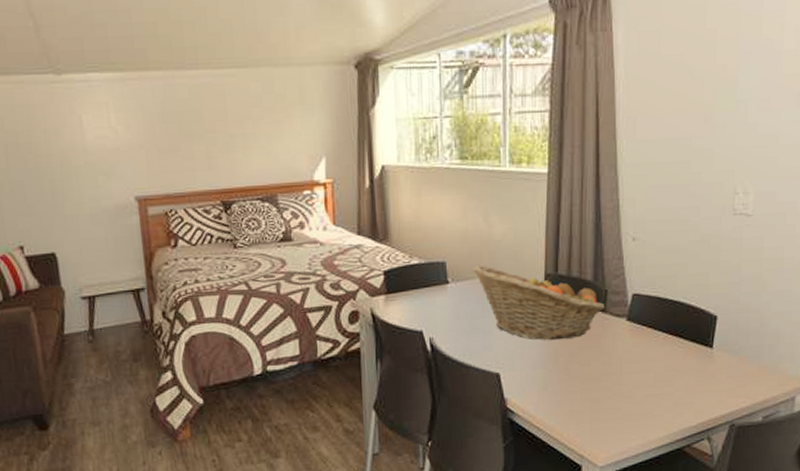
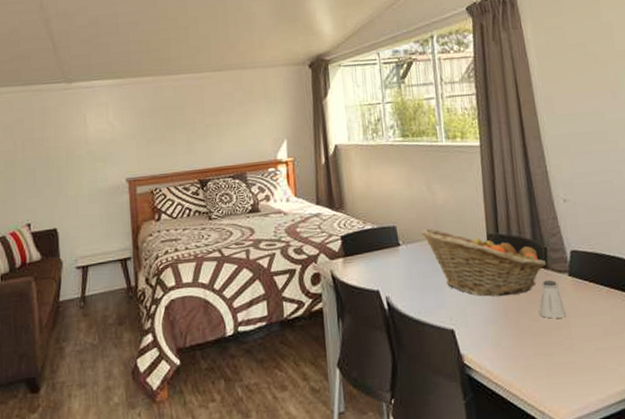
saltshaker: none [590,325,618,364] -> present [539,280,566,319]

